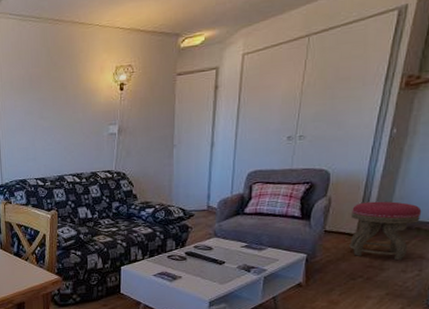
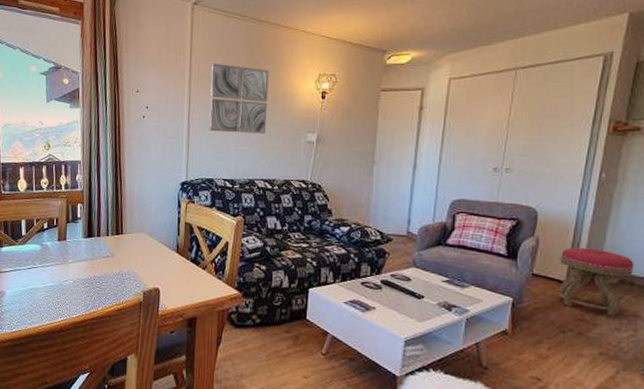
wall art: none [12,68,70,136] -> present [209,62,269,134]

